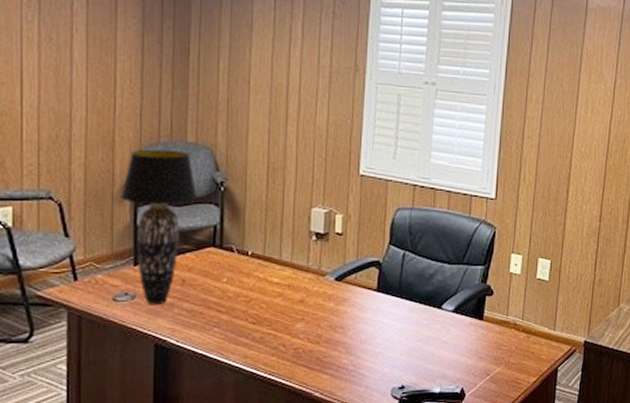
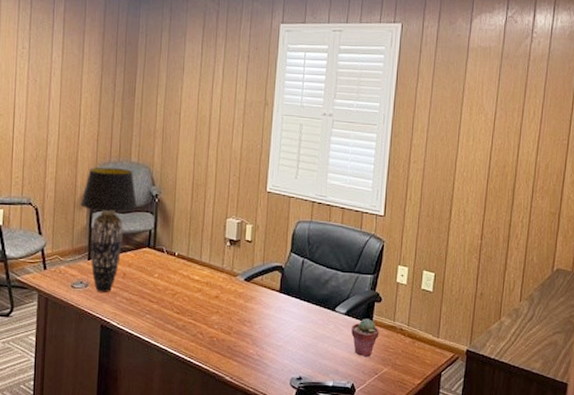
potted succulent: none [460,315,491,358] -> present [351,318,379,358]

